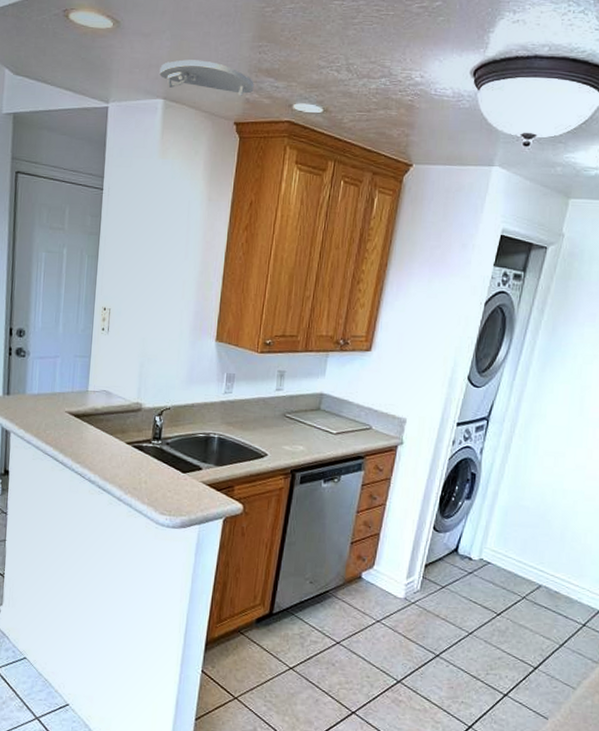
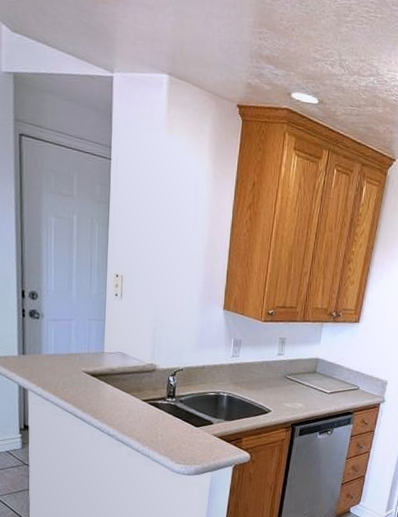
smoke detector: present [159,59,254,96] -> none [164,37,256,80]

